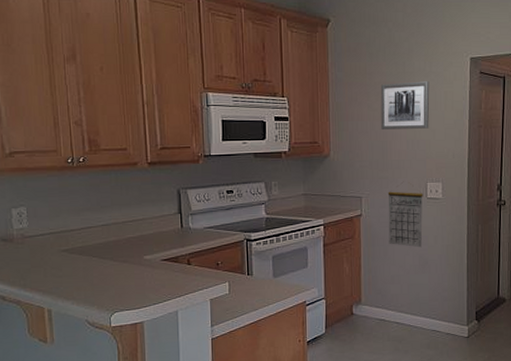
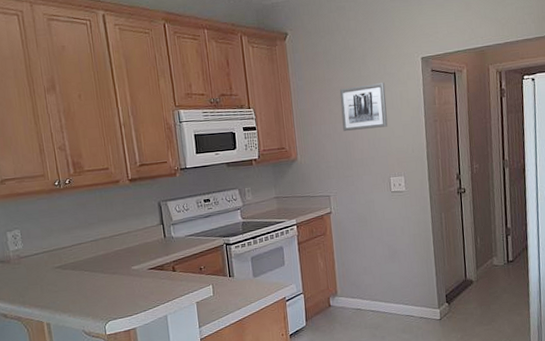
calendar: present [387,181,423,248] -> none [354,178,390,239]

